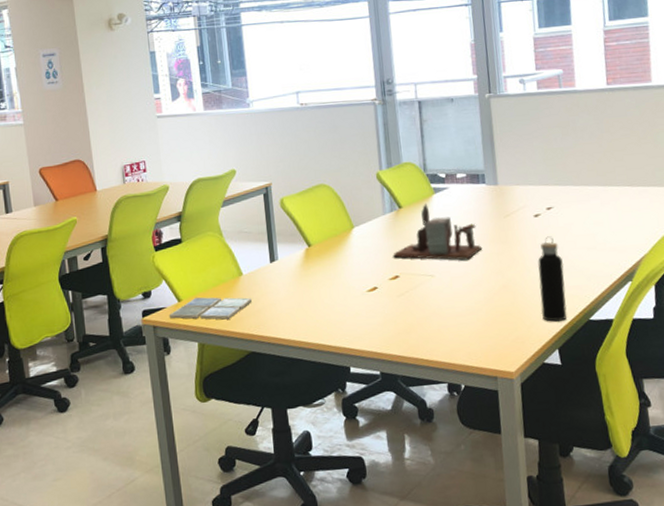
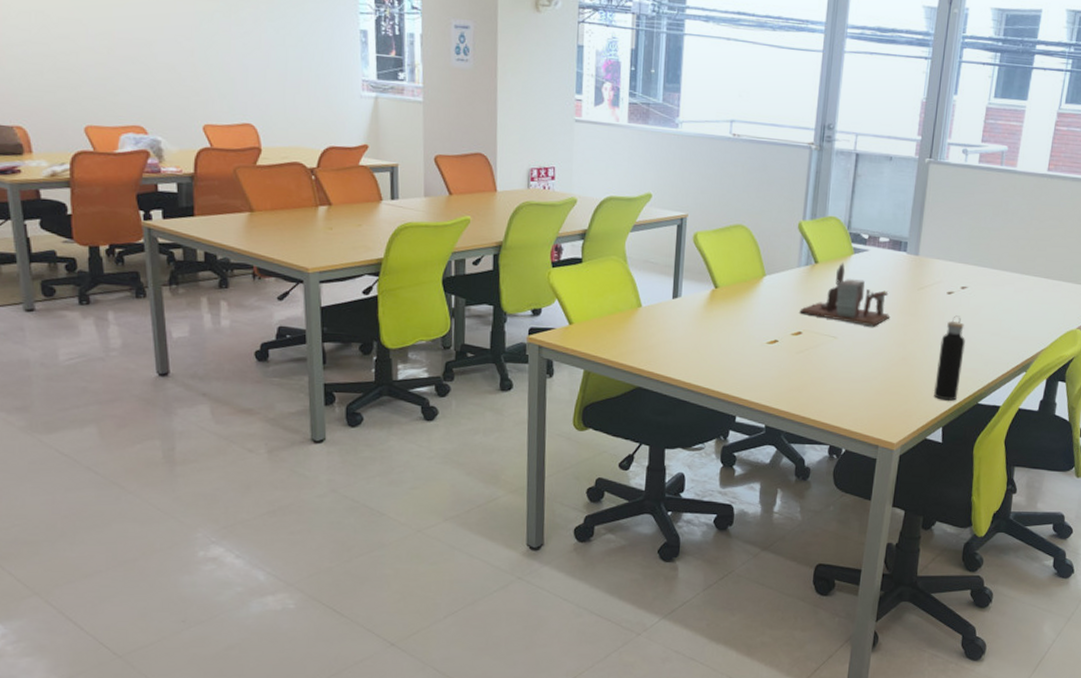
drink coaster: present [169,297,253,320] -> none [557,322,648,350]

